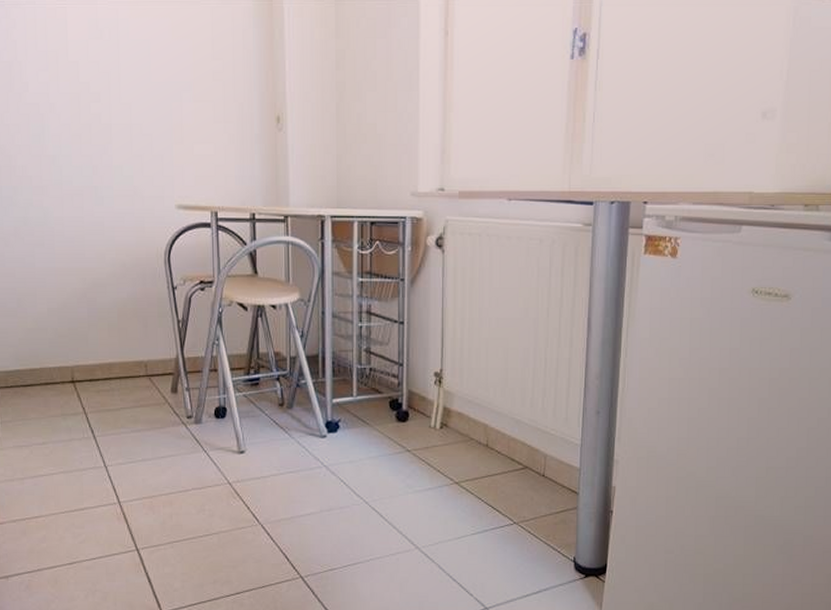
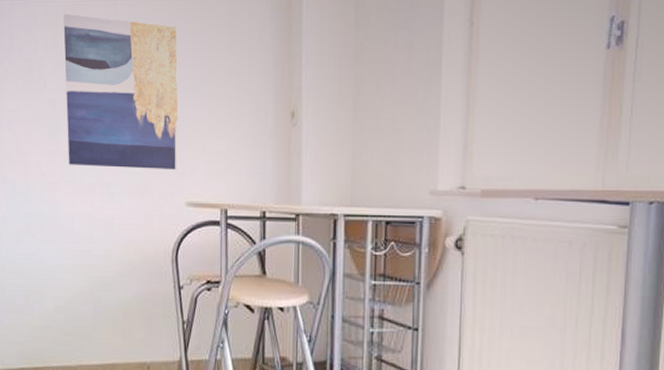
wall art: none [43,16,167,174] -> present [63,13,179,170]

